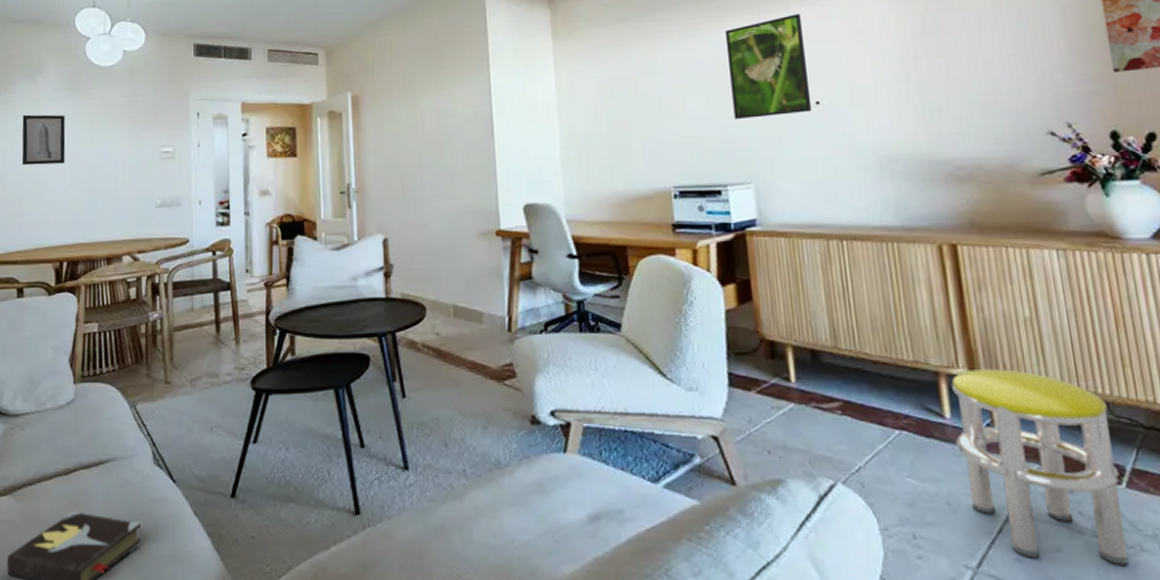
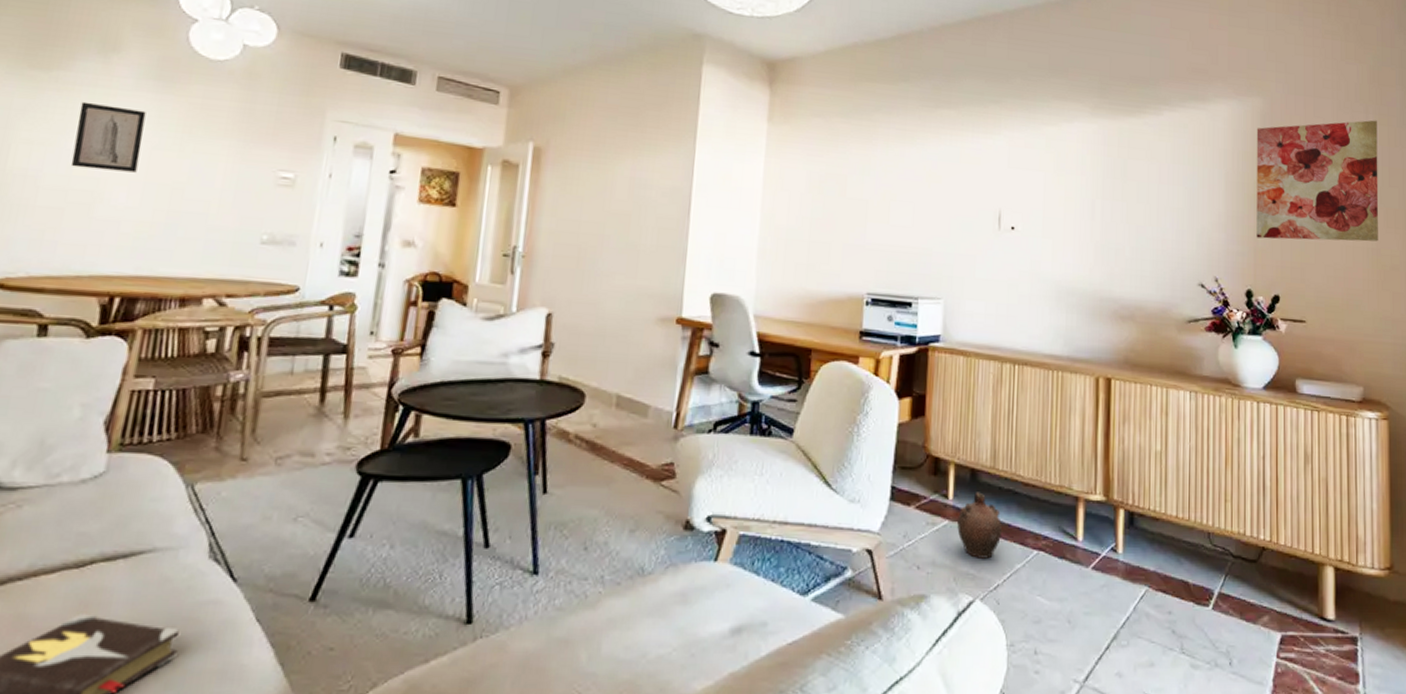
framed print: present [724,14,812,120] -> none [935,138,1010,236]
ceramic jug: none [804,373,856,441] -> present [957,492,1003,559]
stool: present [951,369,1129,567] -> none [1083,496,1209,680]

